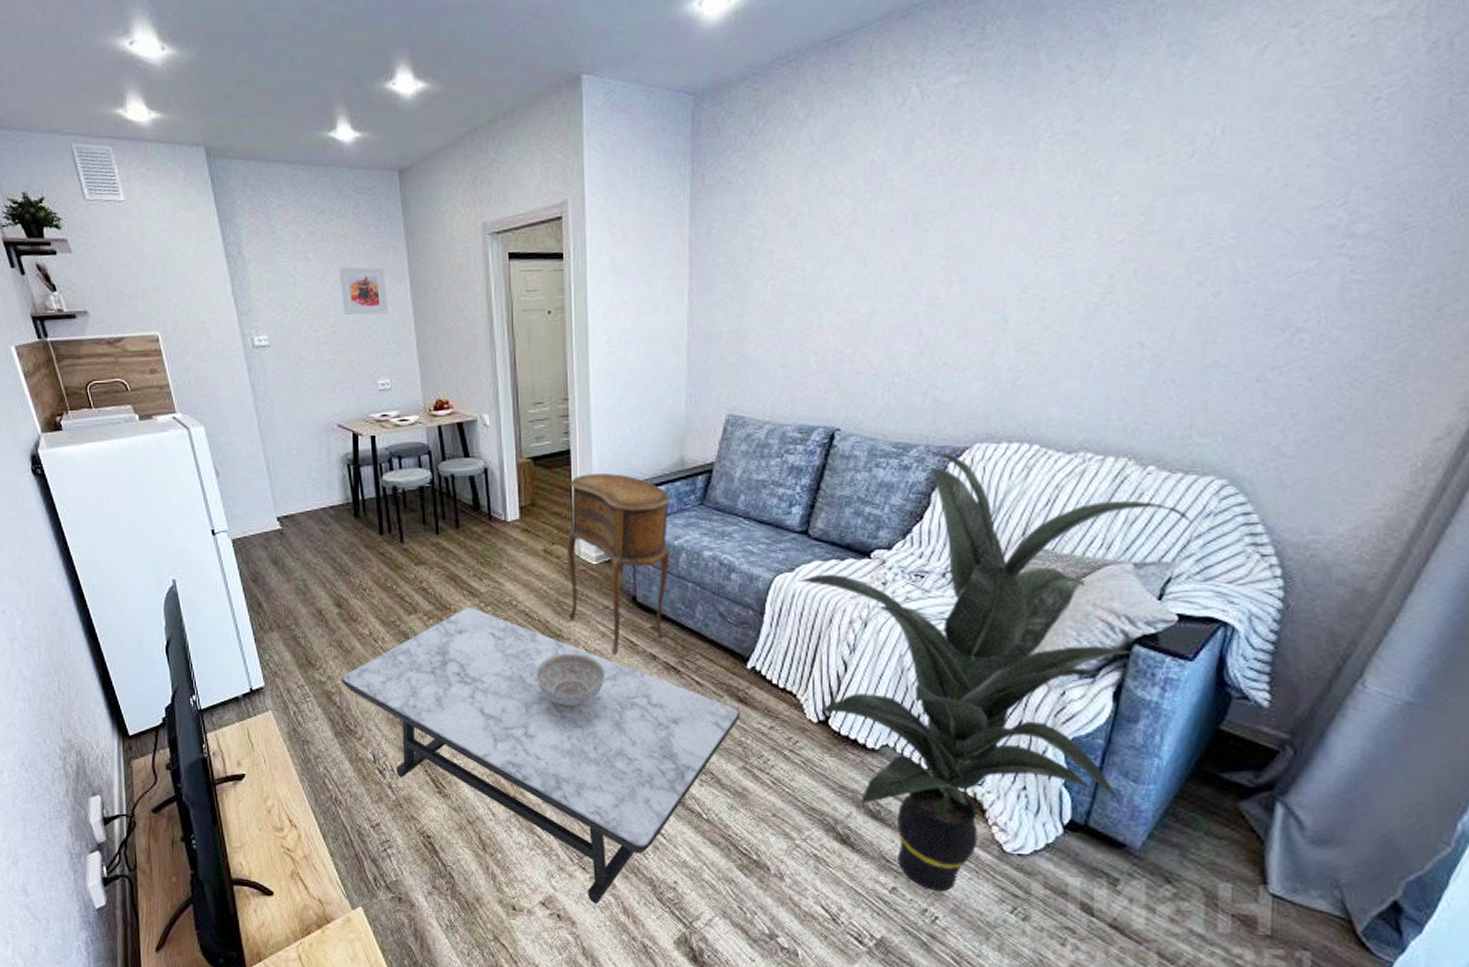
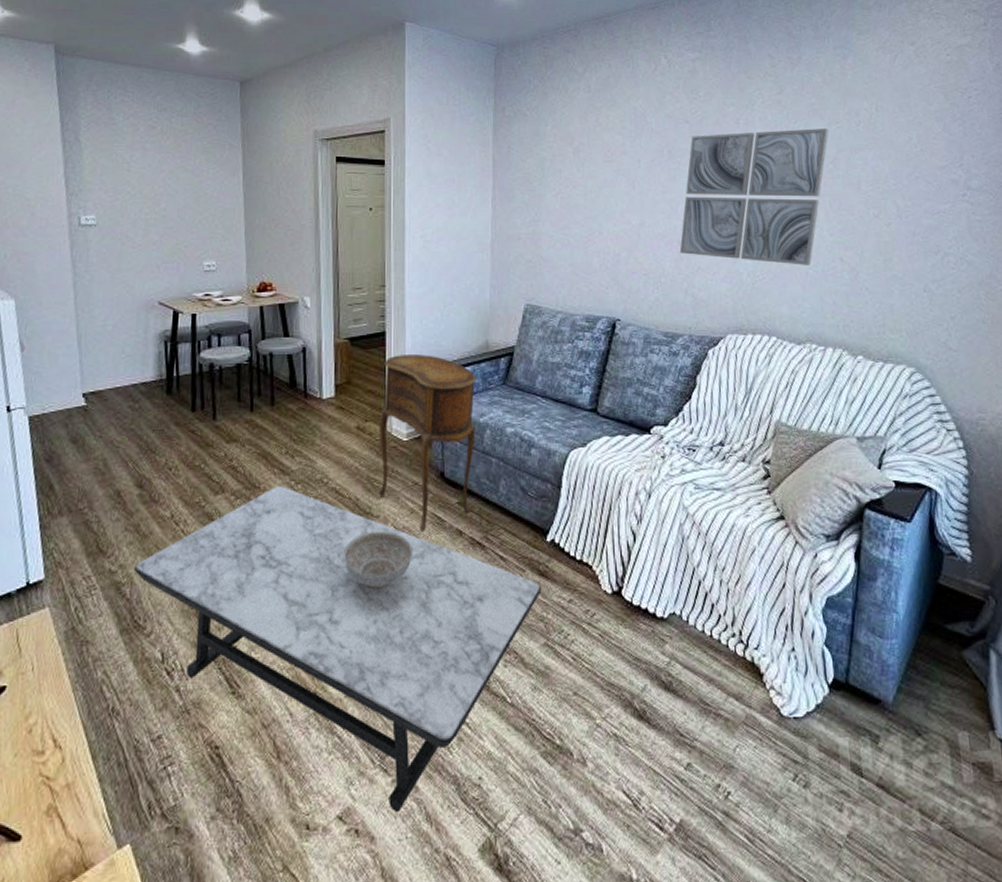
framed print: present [339,266,388,315] -> none [175,158,220,202]
indoor plant: present [797,452,1192,892] -> none [589,341,895,764]
wall art: none [920,166,1145,355] -> present [679,129,829,265]

